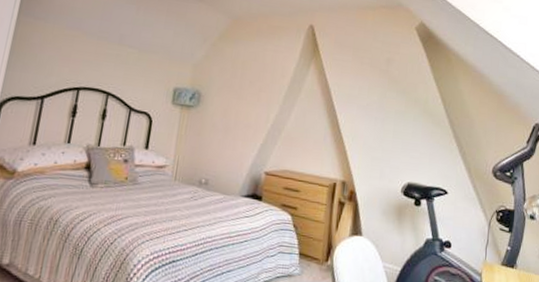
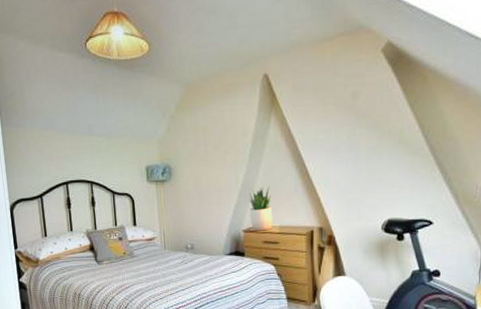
planter: none [274,130,300,177] -> present [249,186,273,231]

